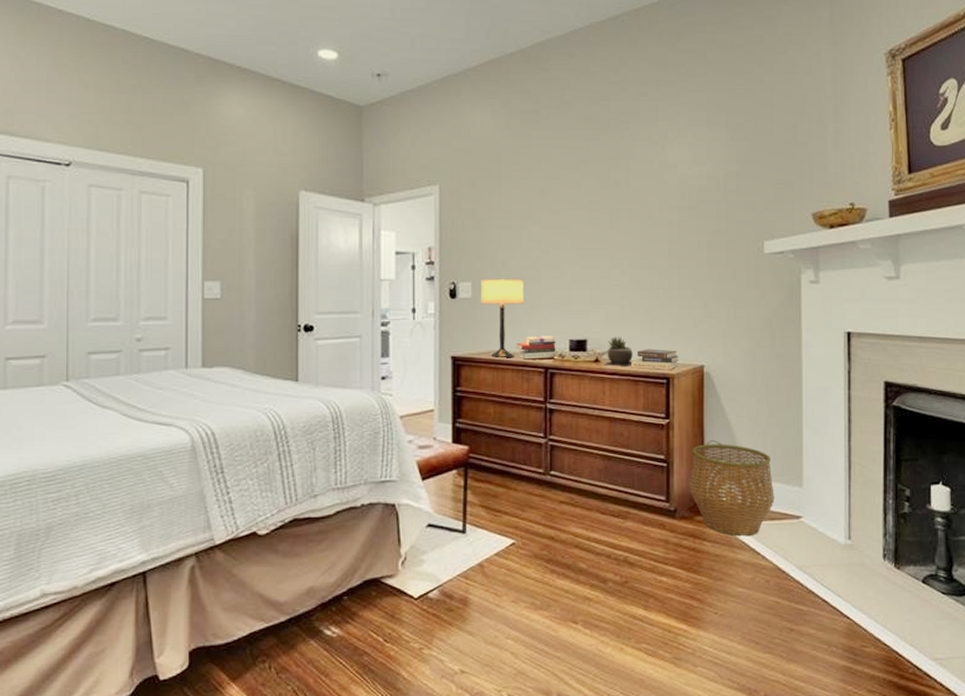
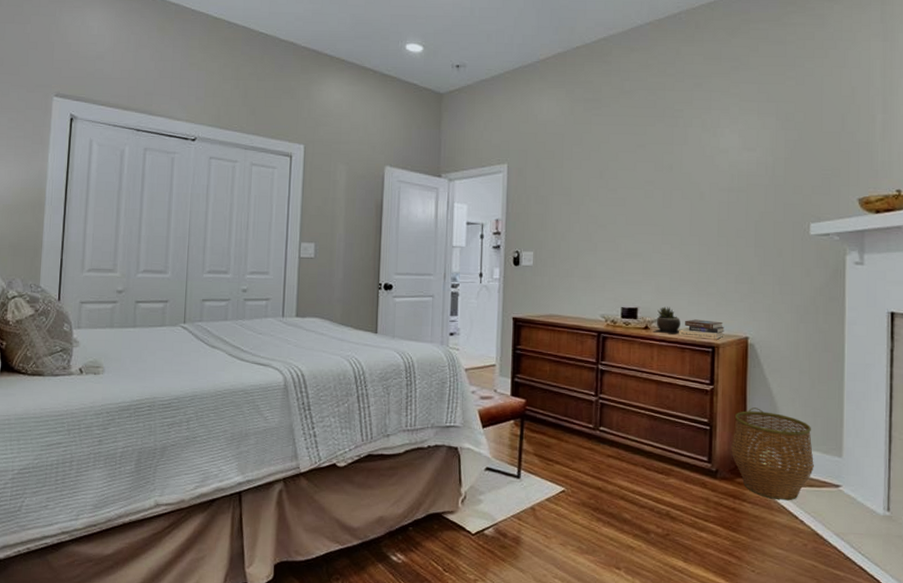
table lamp: present [481,278,524,359] -> none [542,249,581,322]
books: present [516,336,557,360] -> none [572,302,610,325]

